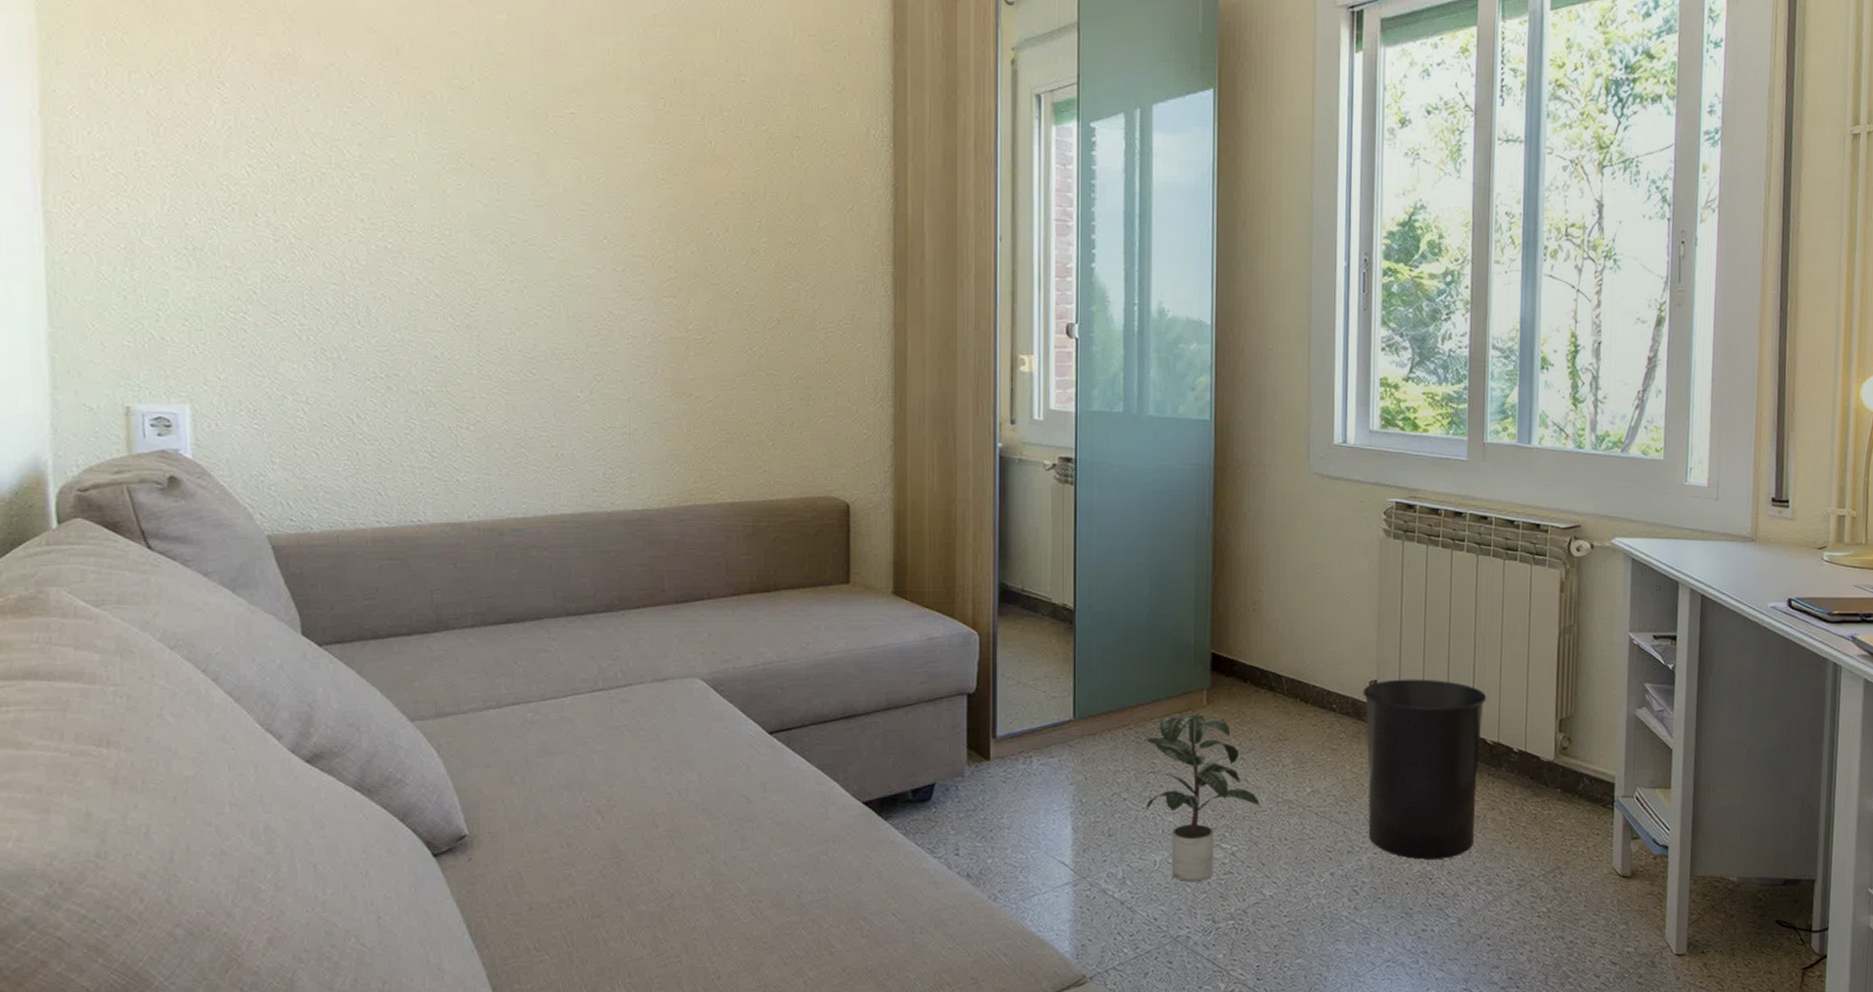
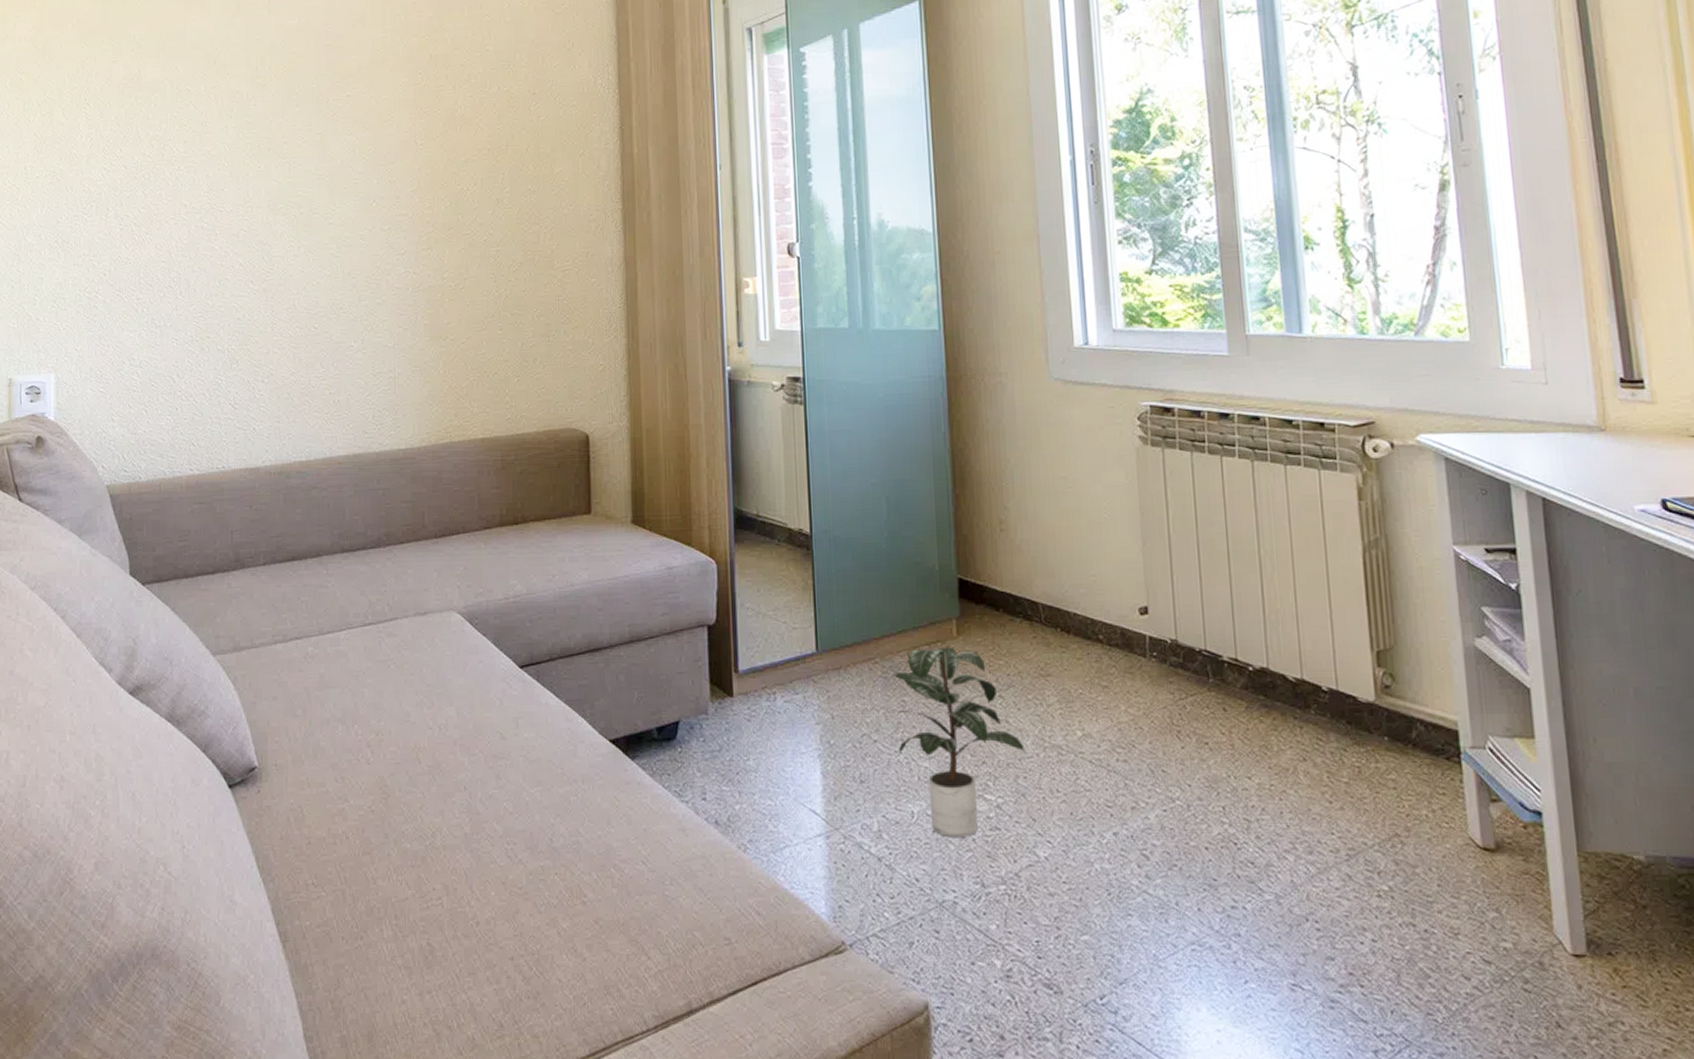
waste bin: present [1363,679,1487,860] -> none [1132,604,1285,820]

